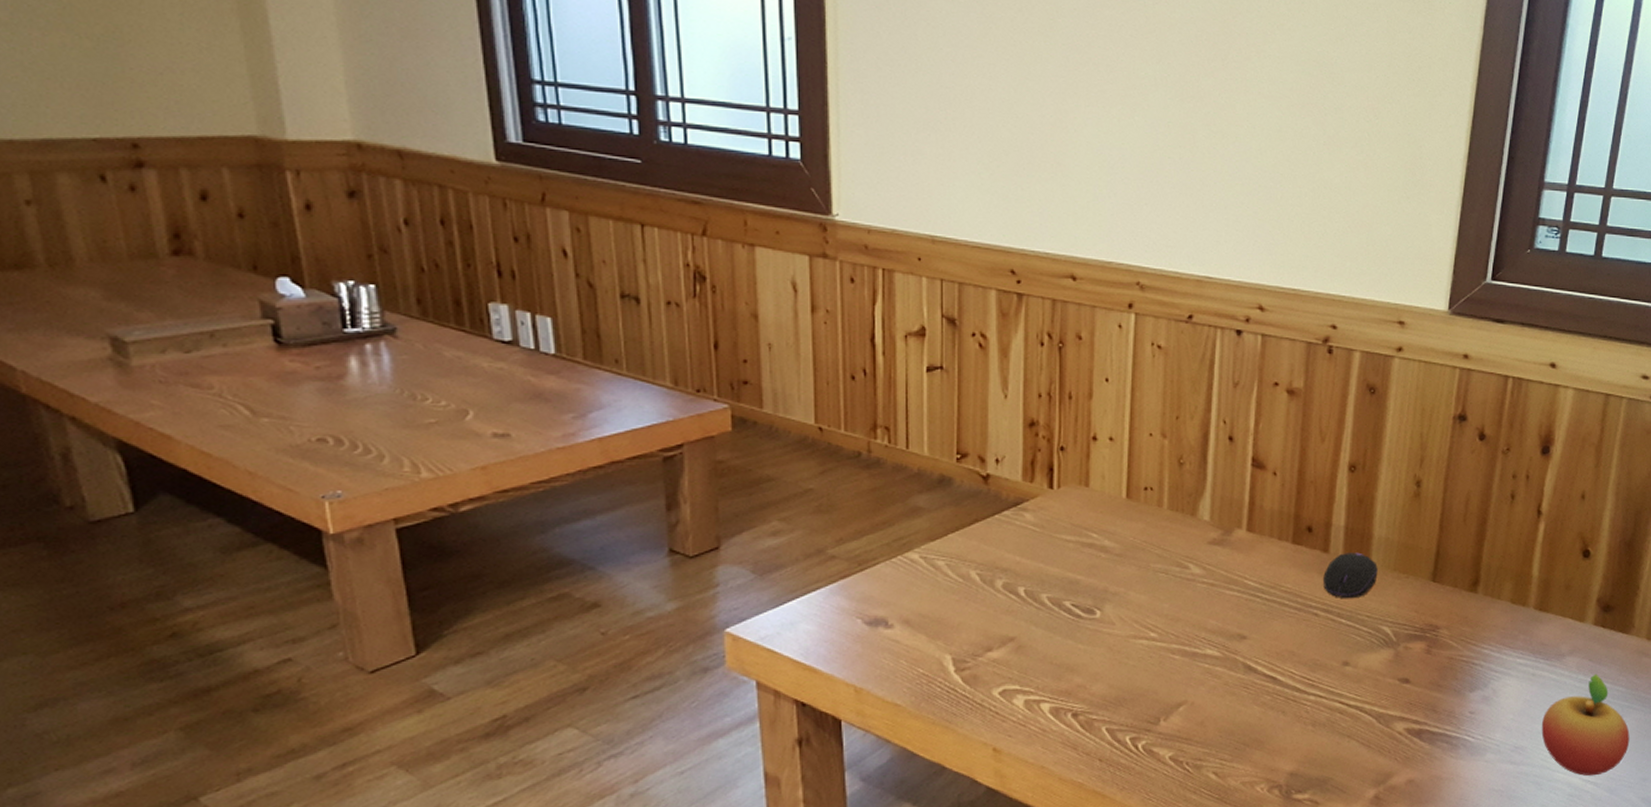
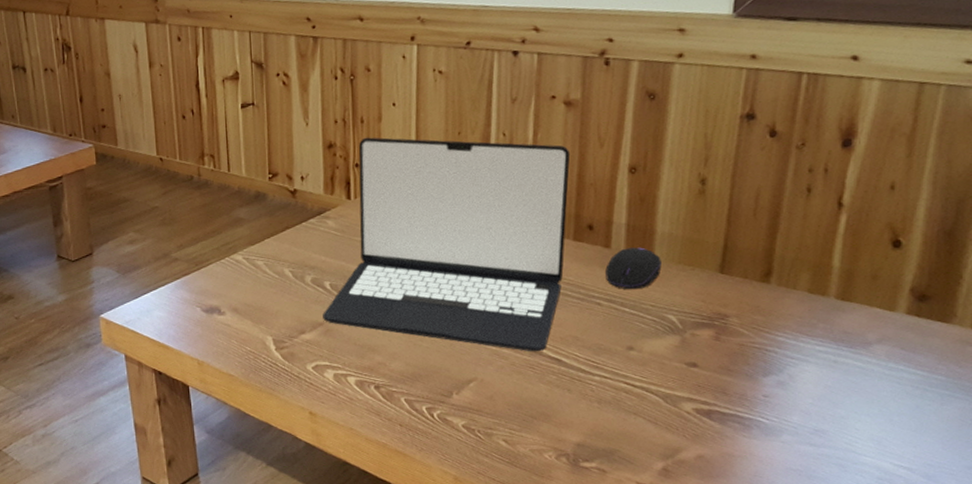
laptop: none [1014,416,1292,670] -> present [323,137,571,352]
fruit: present [1541,673,1630,776] -> none [845,362,951,462]

